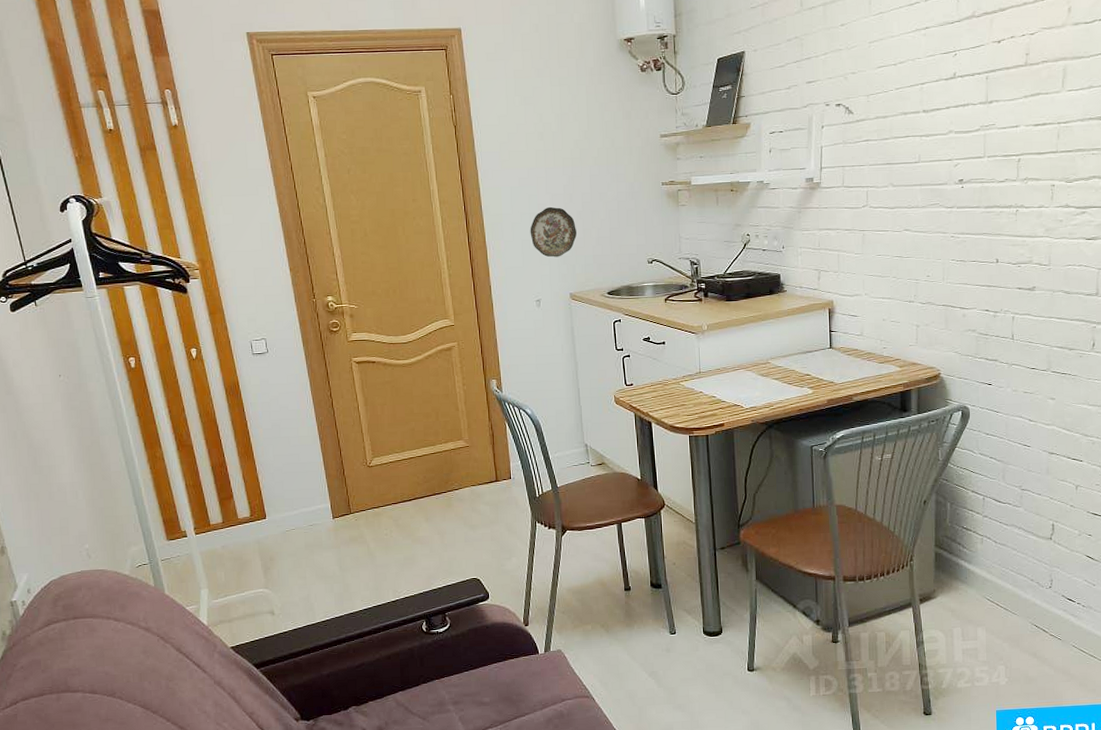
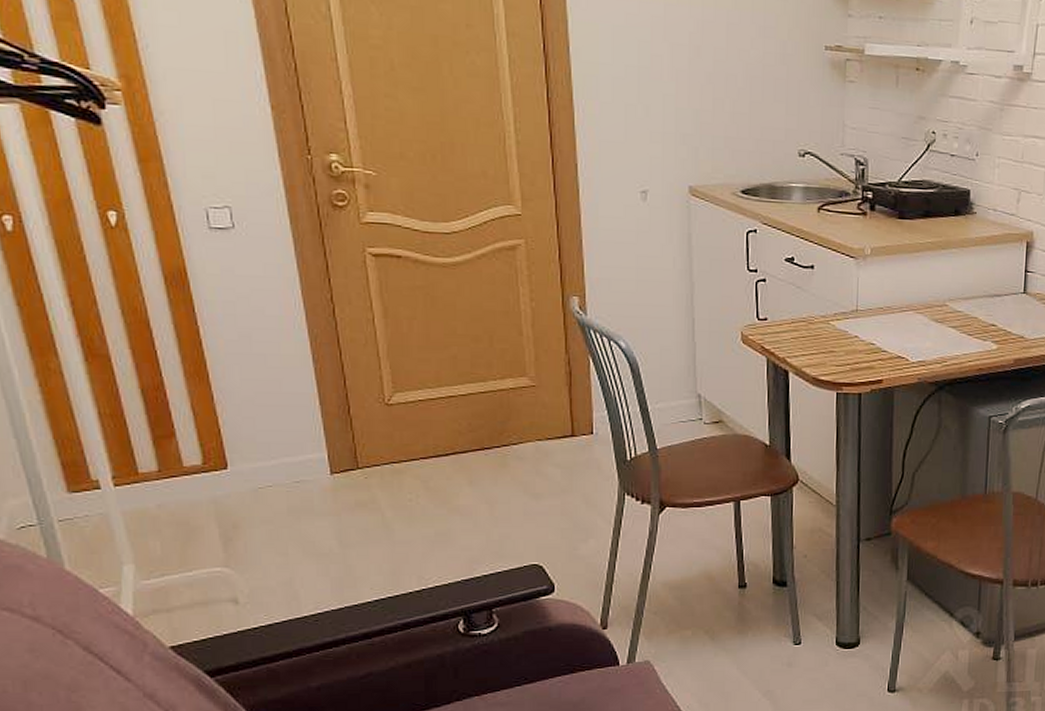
decorative plate: present [530,206,577,258] -> none [637,60,703,134]

